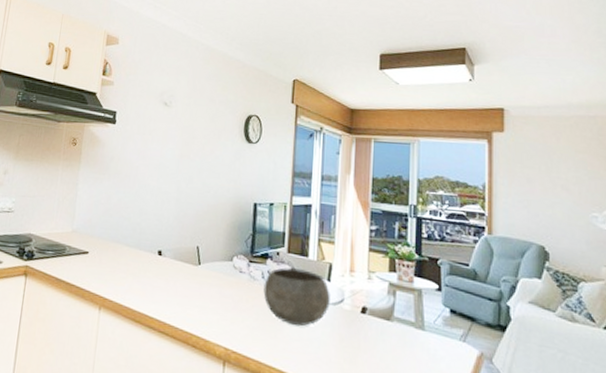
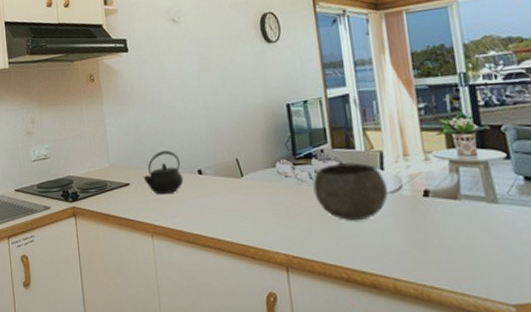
kettle: none [103,226,143,270] -> present [143,151,184,195]

